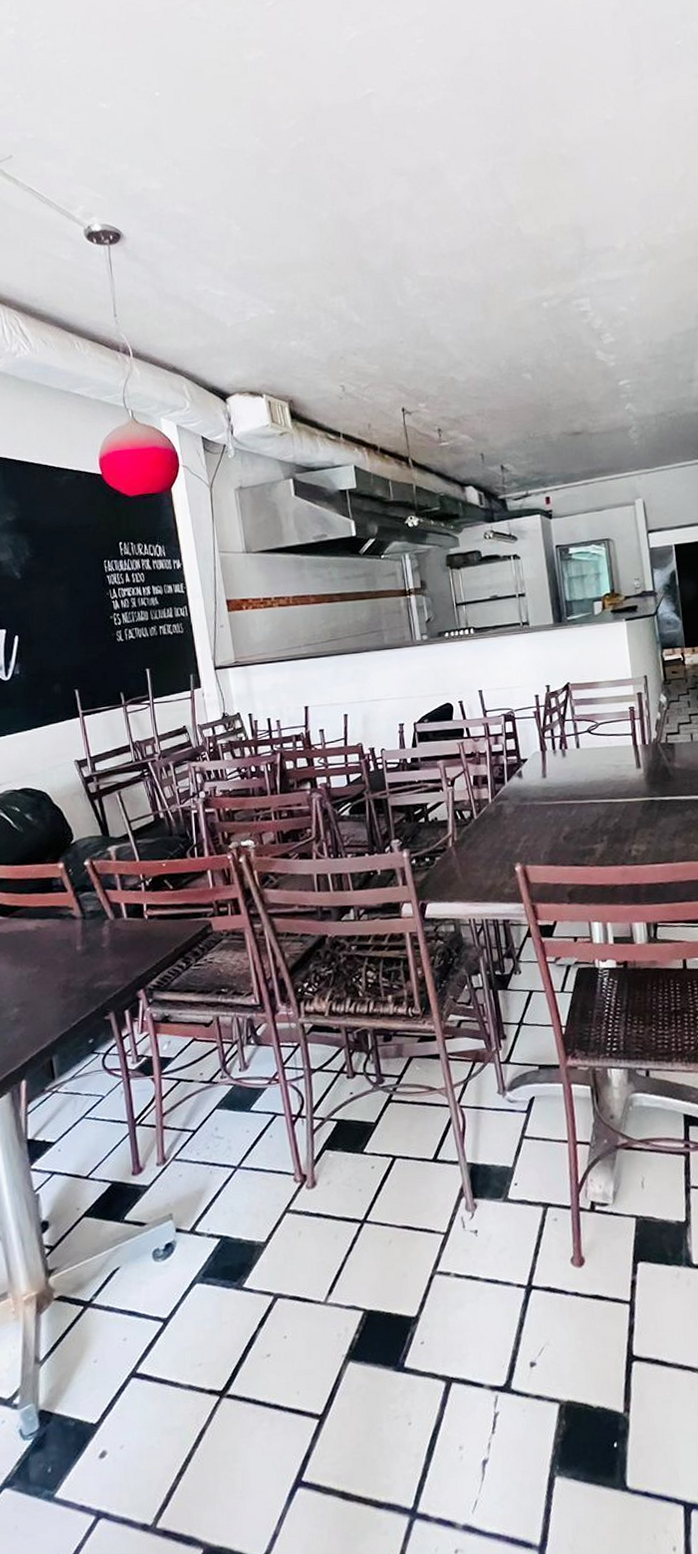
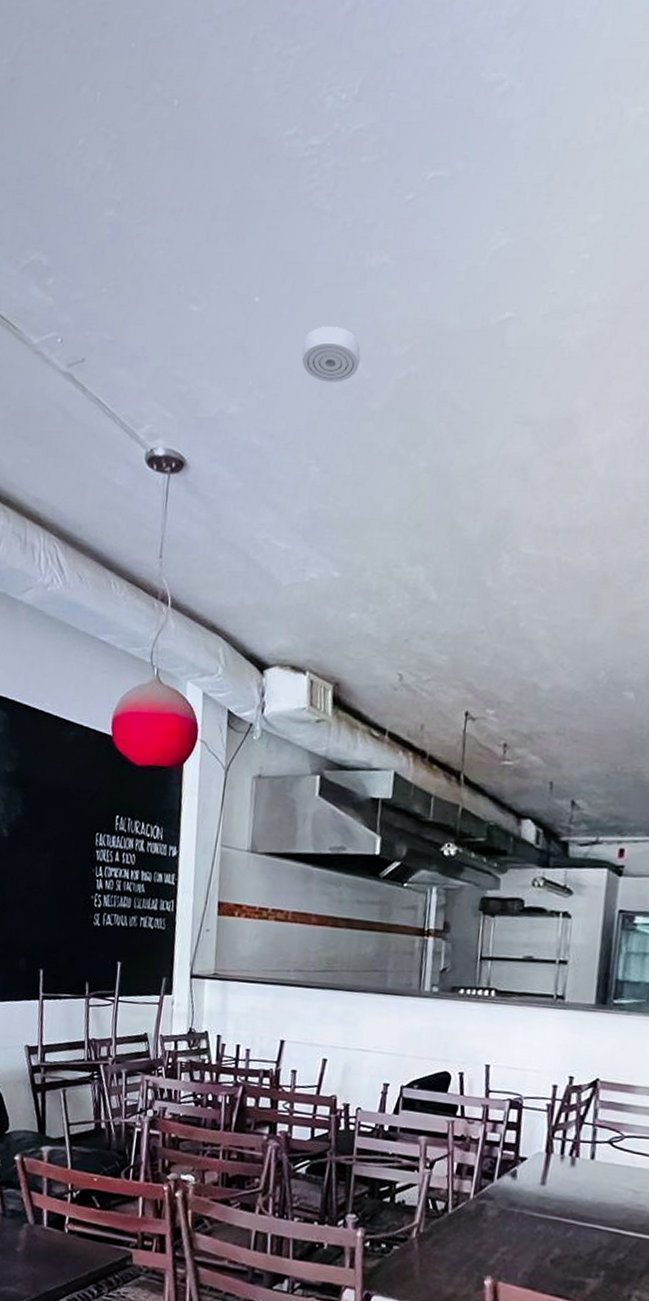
smoke detector: none [204,111,256,157] -> present [301,326,361,382]

